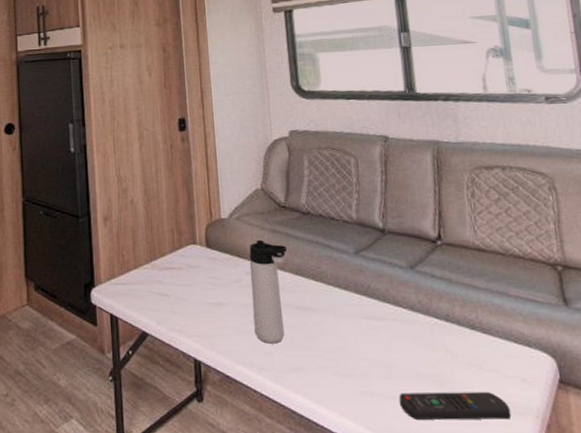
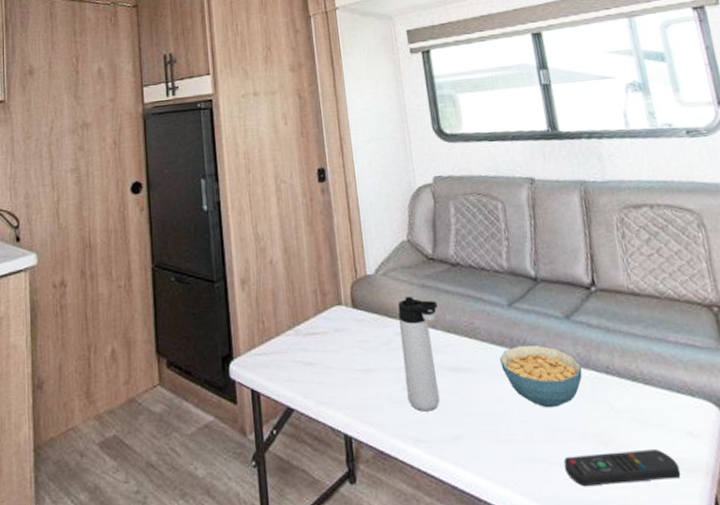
cereal bowl: none [344,290,423,348] -> present [500,345,582,408]

